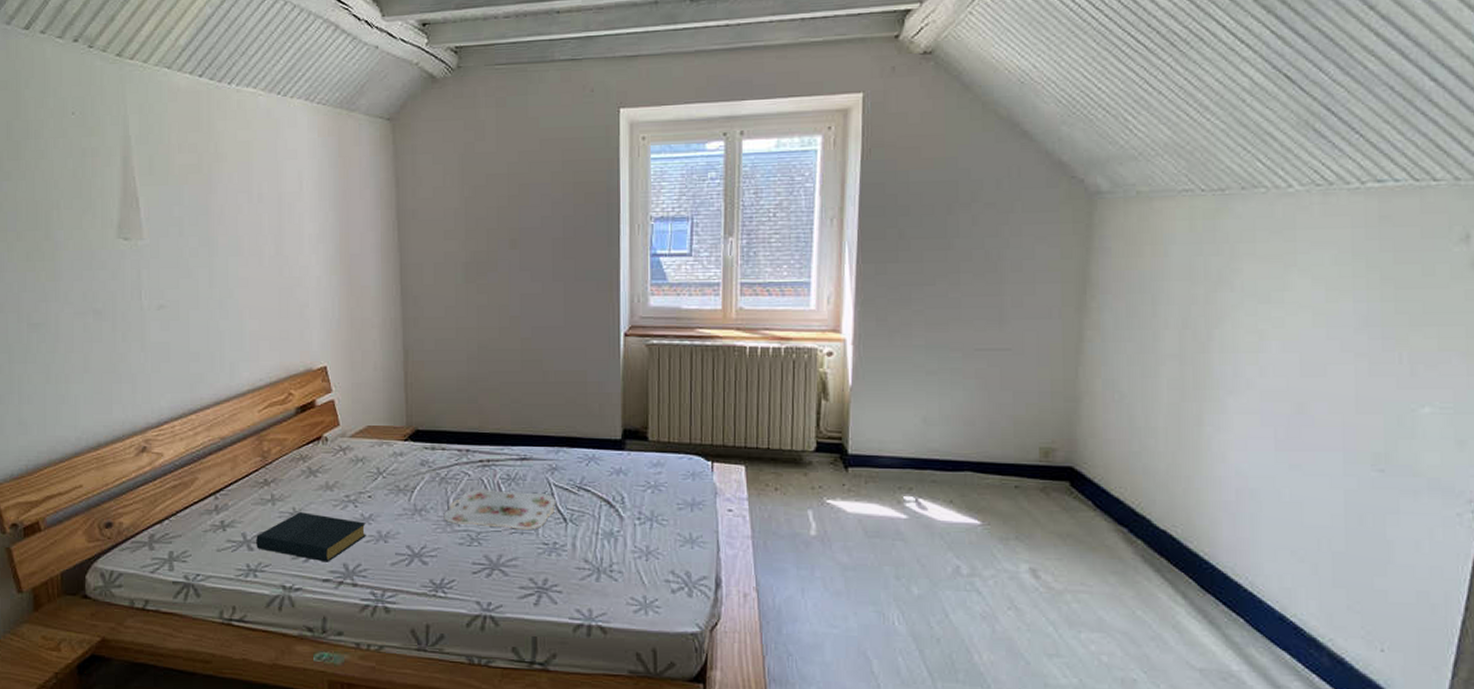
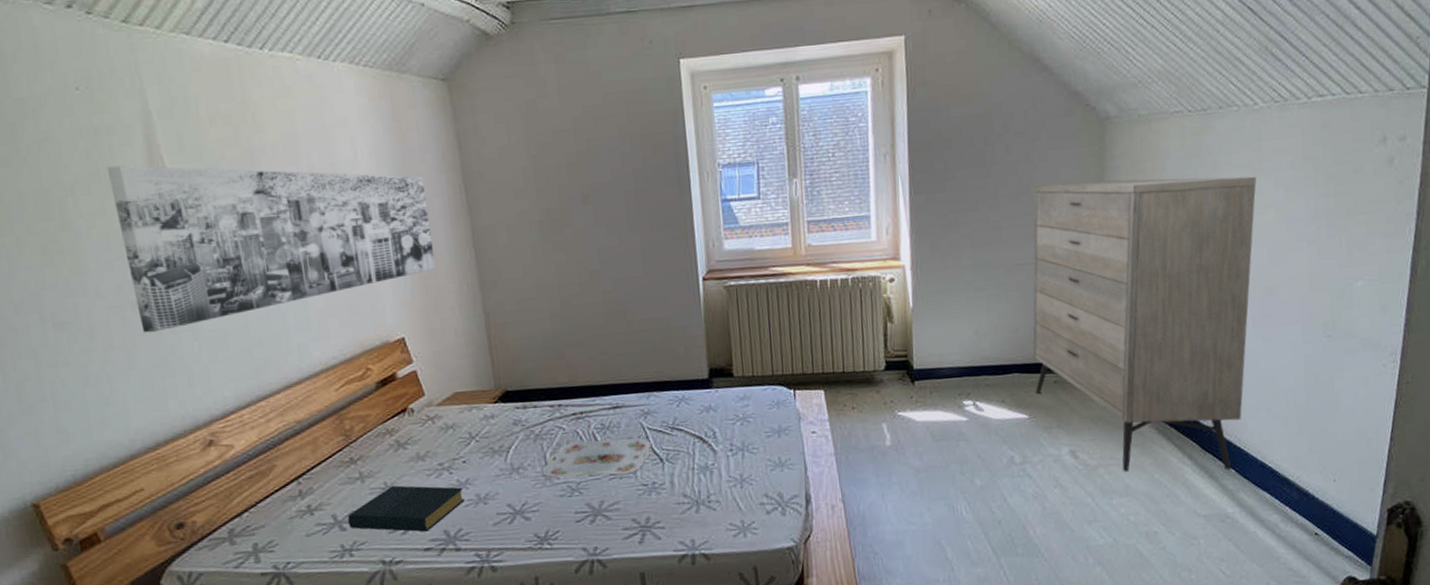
wall art: none [88,184,363,340] -> present [106,165,436,333]
dresser: none [990,262,1287,618] -> present [1032,176,1256,472]

